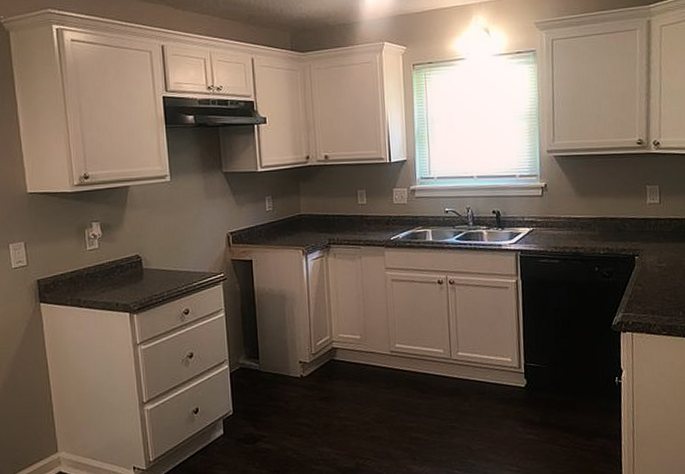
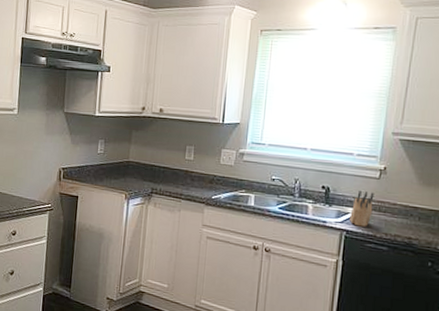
knife block: none [521,209,541,245] -> present [349,190,374,227]

